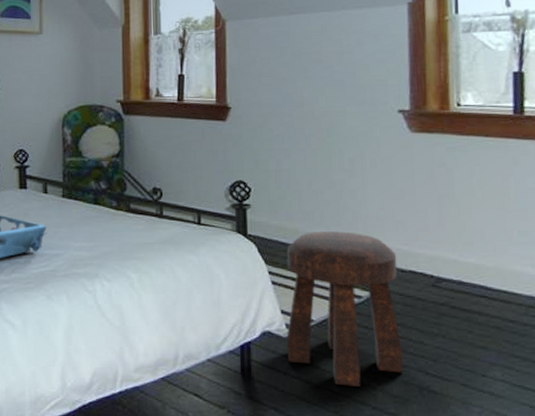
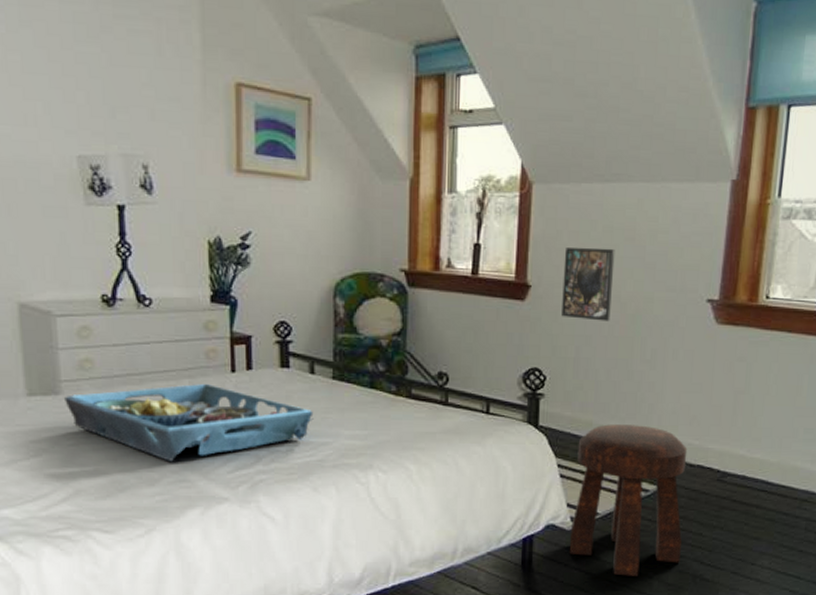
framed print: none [258,70,306,136] -> present [562,247,615,321]

